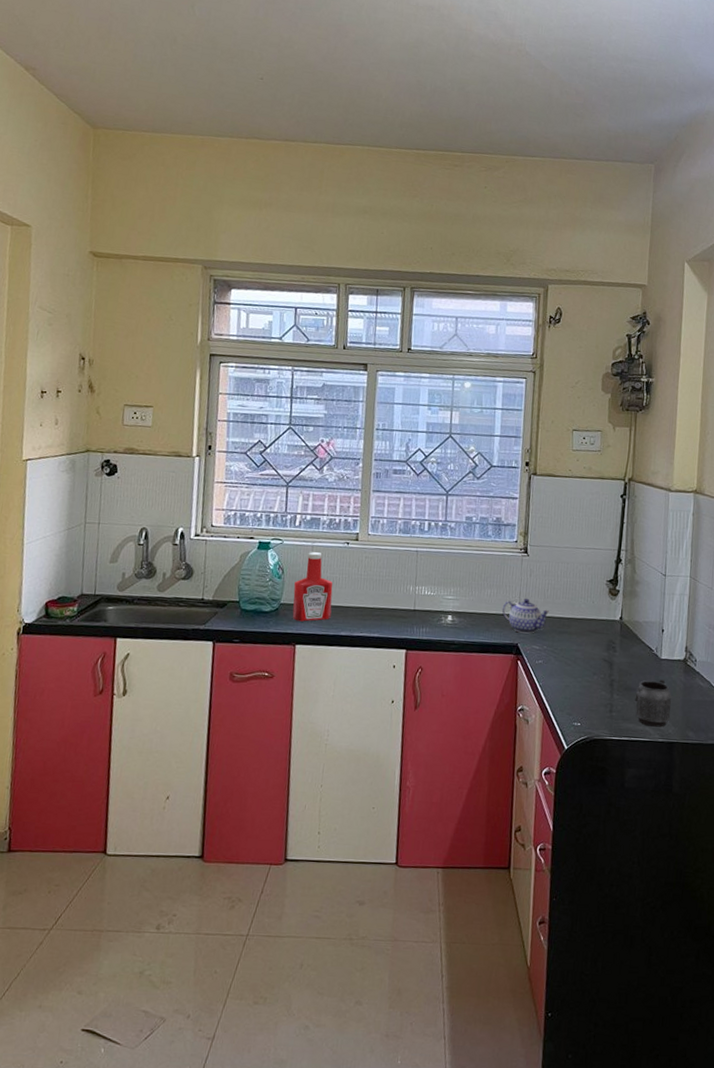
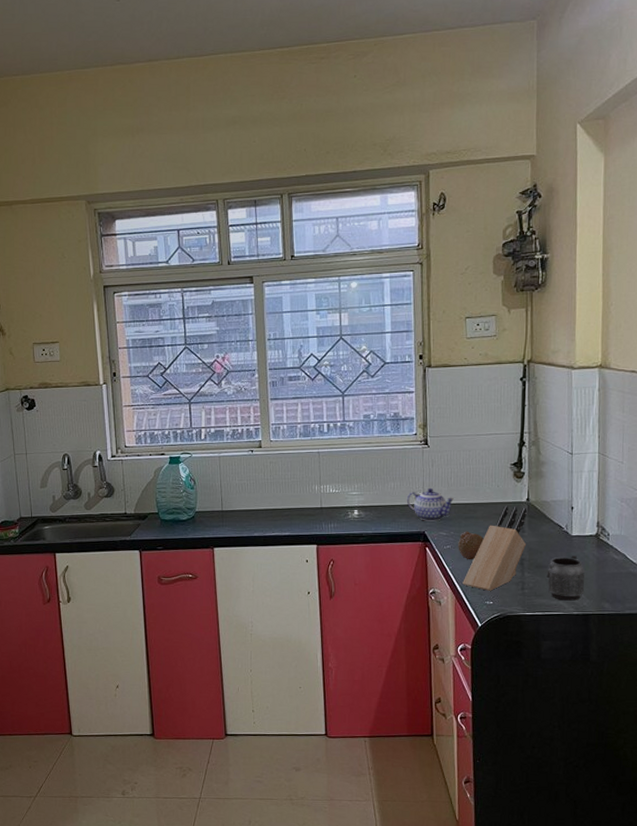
ketchup bottle: present [292,552,333,622] -> none [207,462,243,527]
fruit: none [549,646,576,678] -> present [458,531,484,560]
knife block: none [552,623,620,712] -> present [462,506,527,591]

